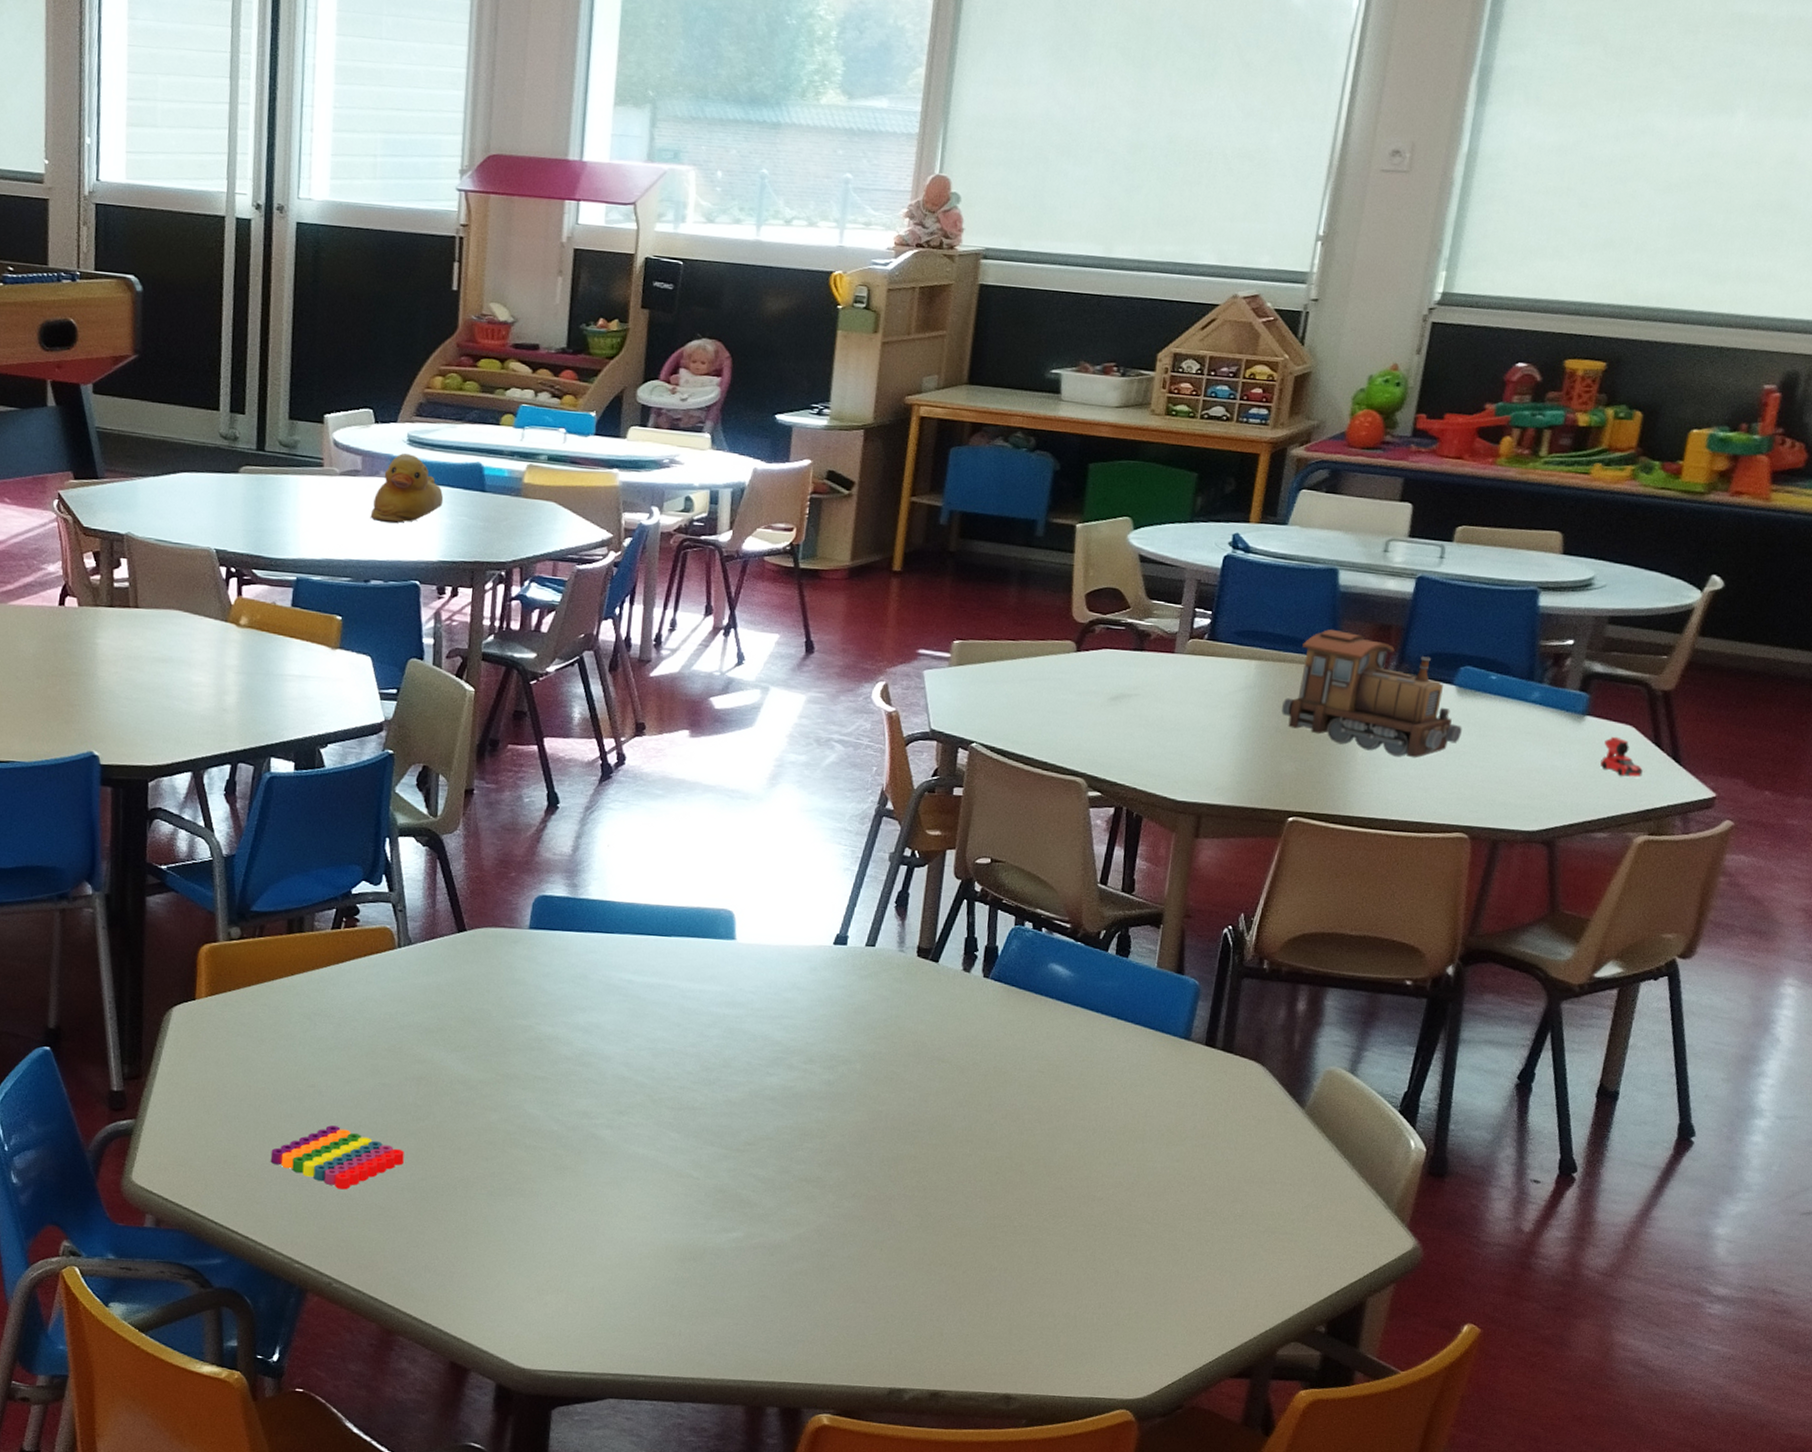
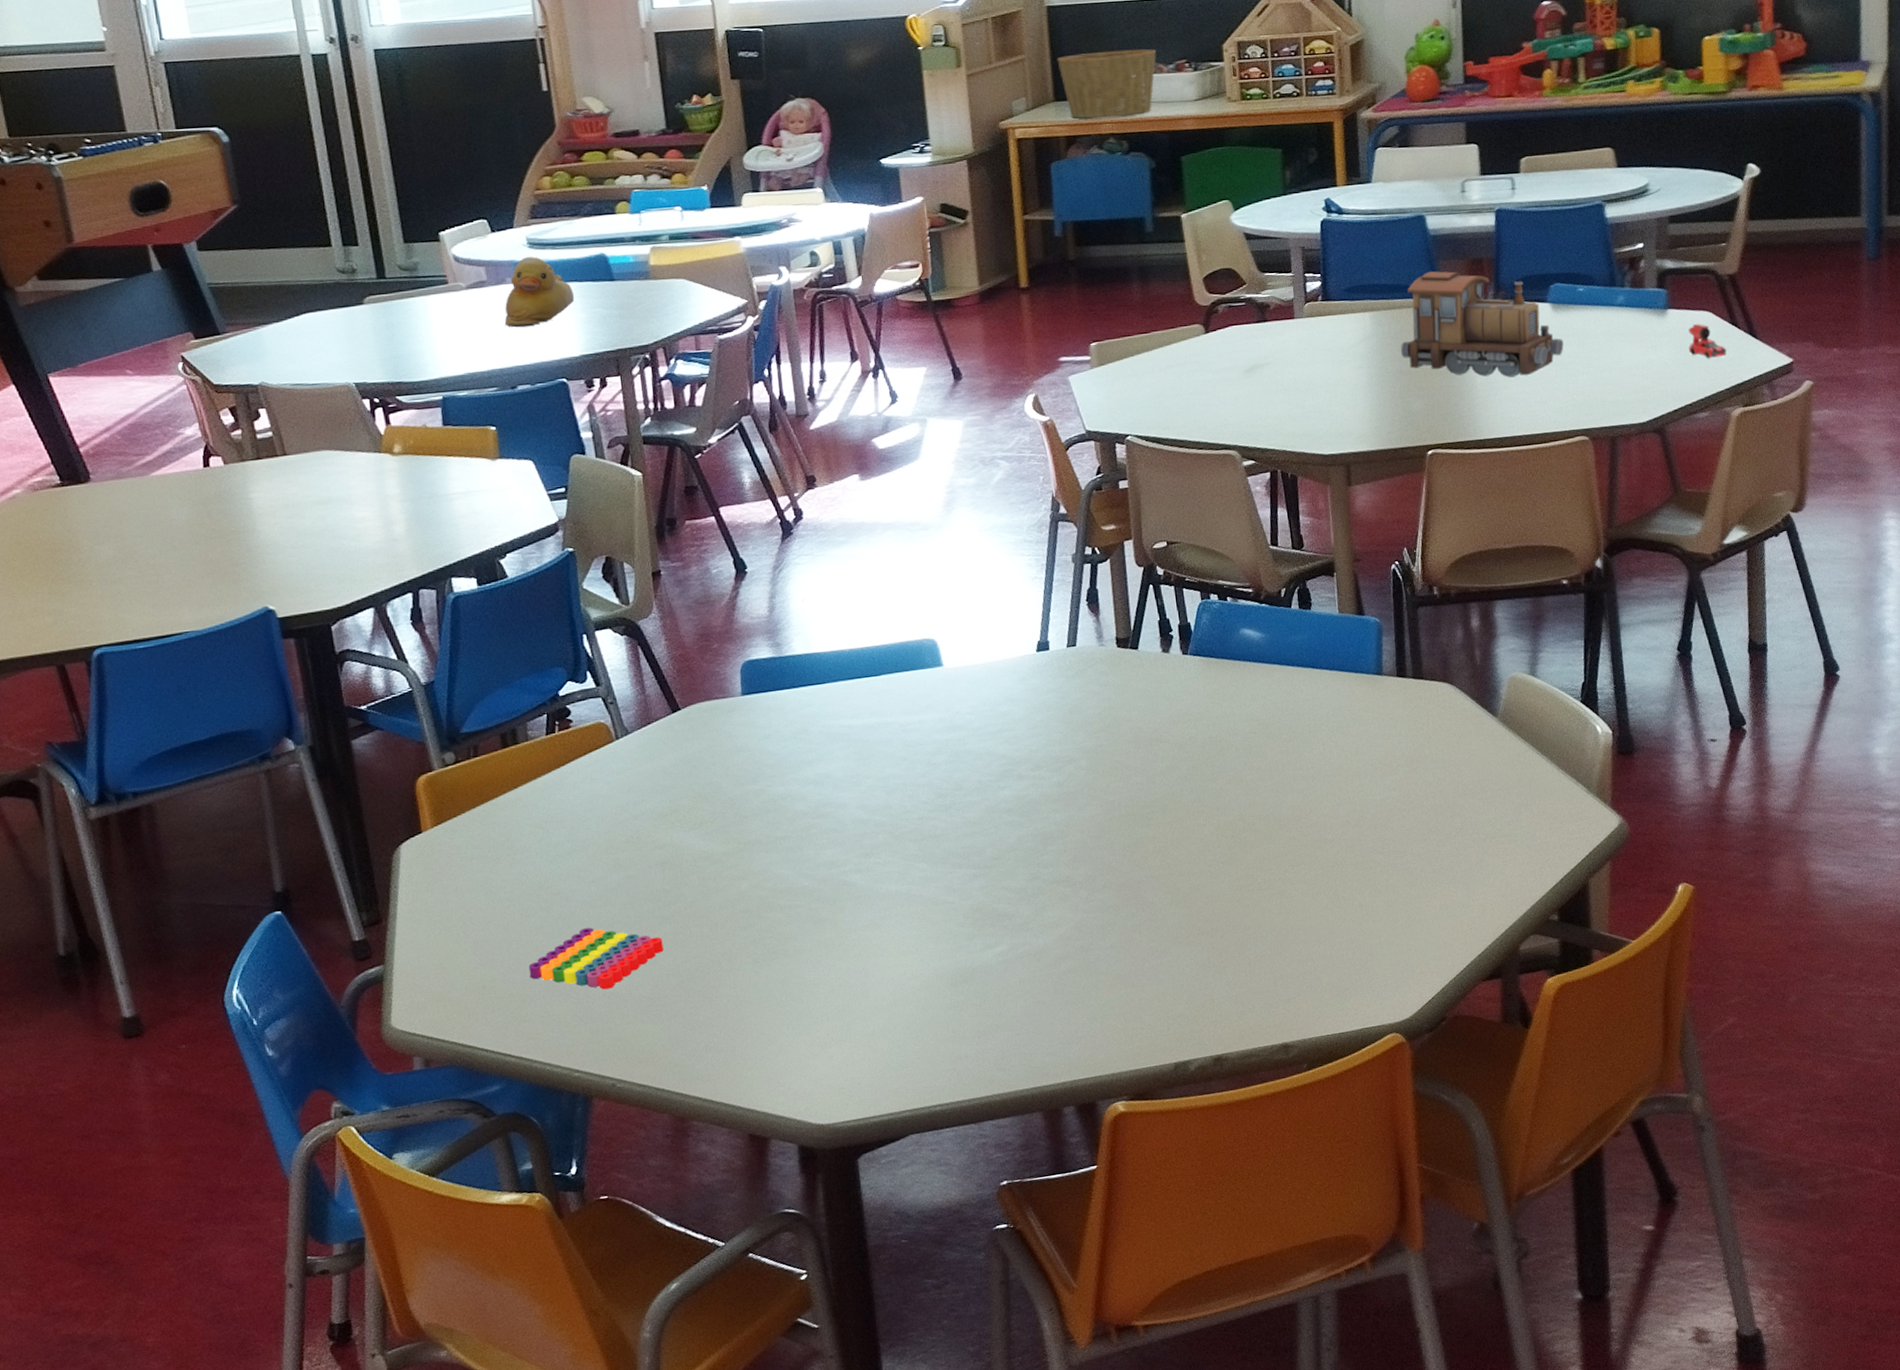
basket: none [979,339,1086,412] -> present [1057,49,1157,119]

